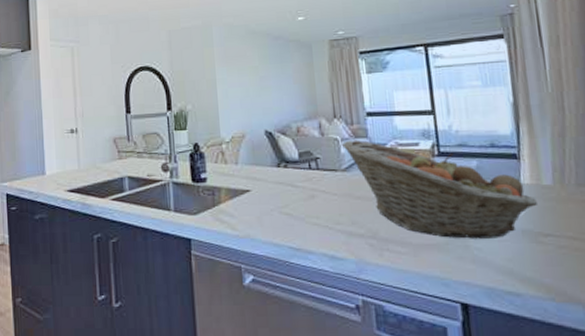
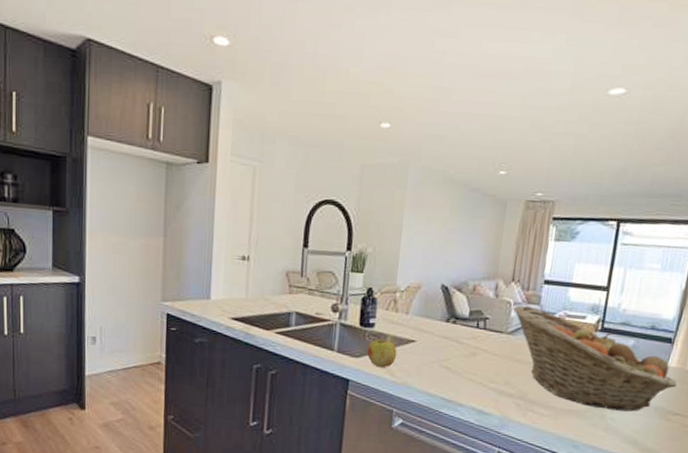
apple: none [204,193,235,221] -> present [367,339,397,367]

